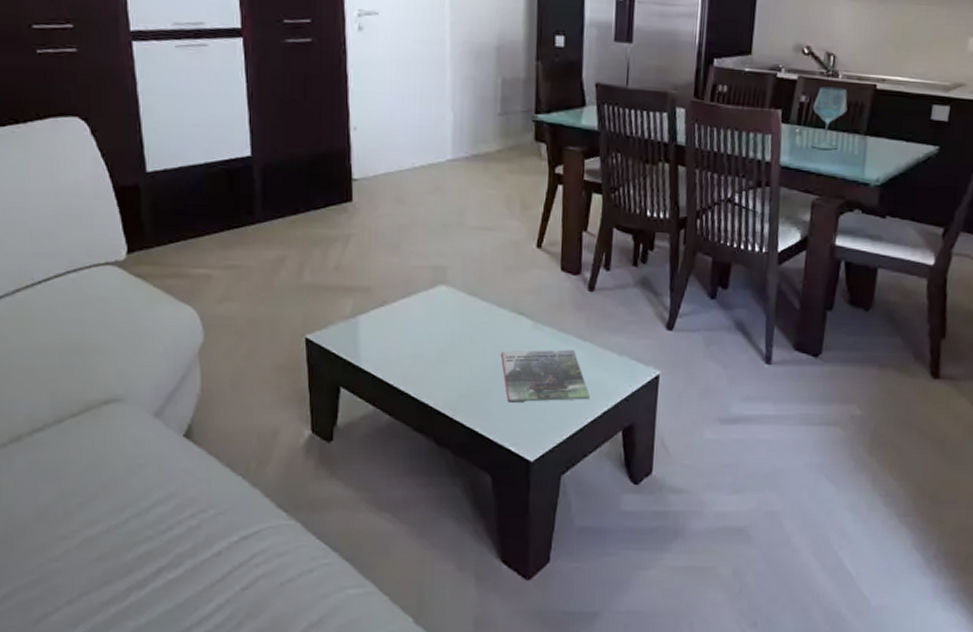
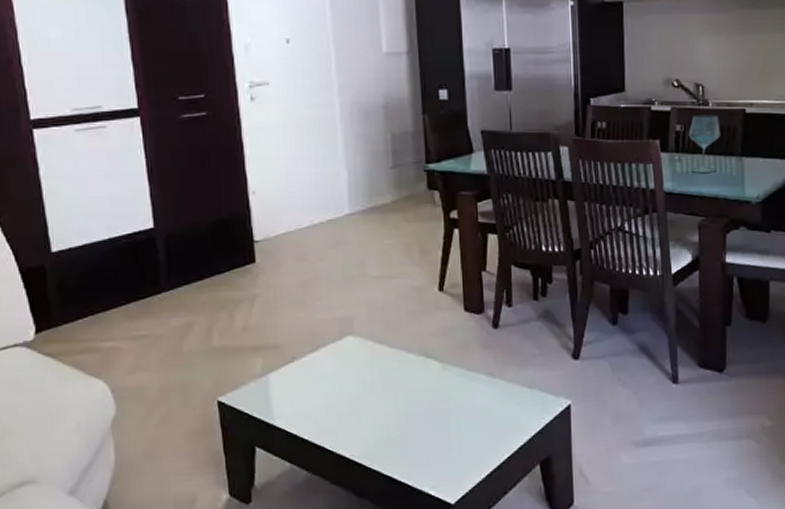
magazine: present [501,349,590,403] -> none [413,387,504,447]

